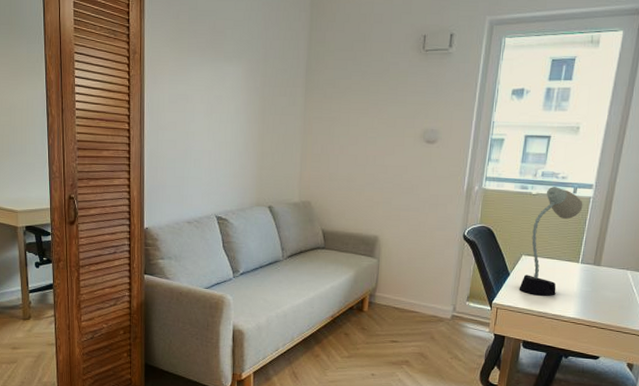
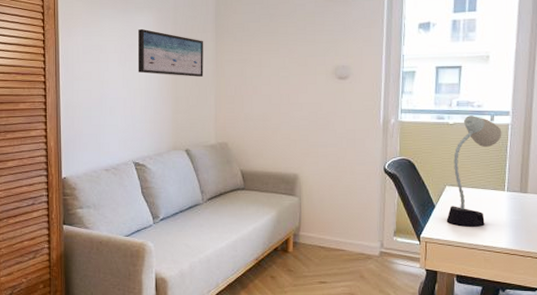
wall art: none [224,79,292,133] -> present [137,28,204,77]

